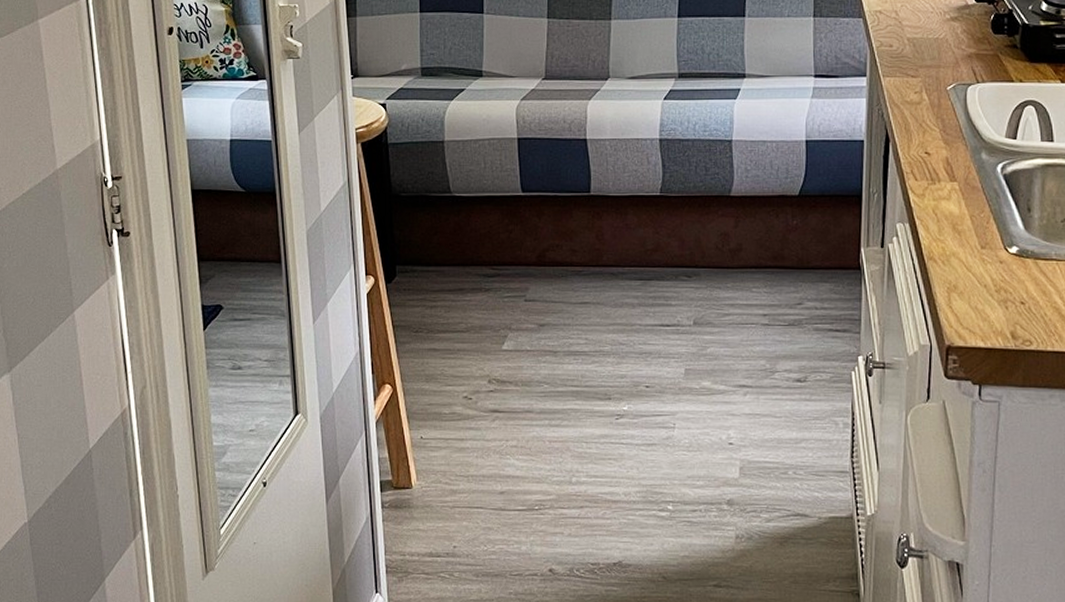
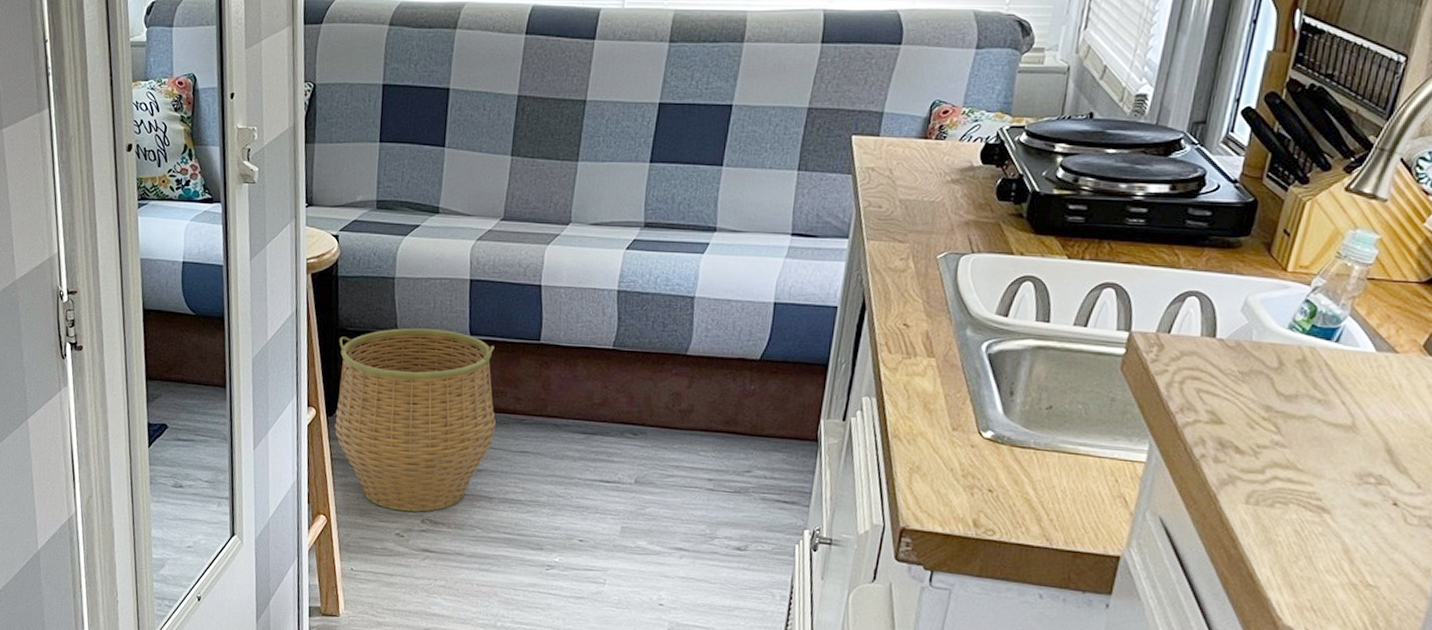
basket: none [393,189,554,373] -> present [334,328,496,513]

